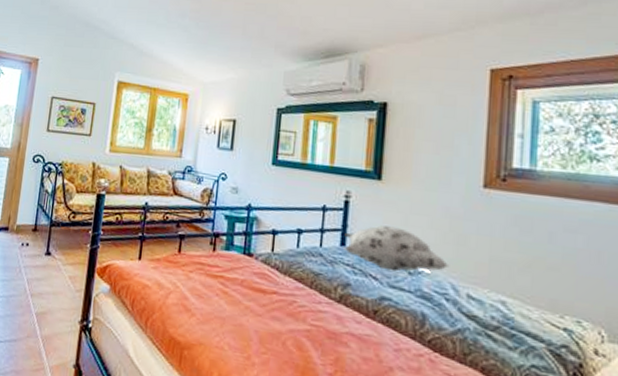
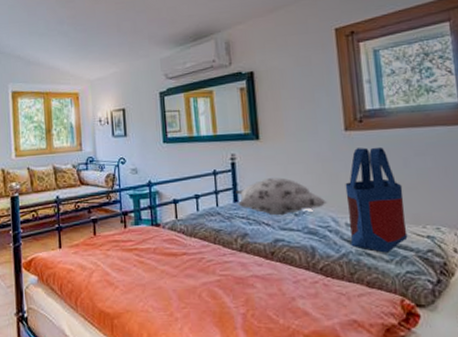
tote bag: none [469,210,543,339] -> present [345,146,408,253]

